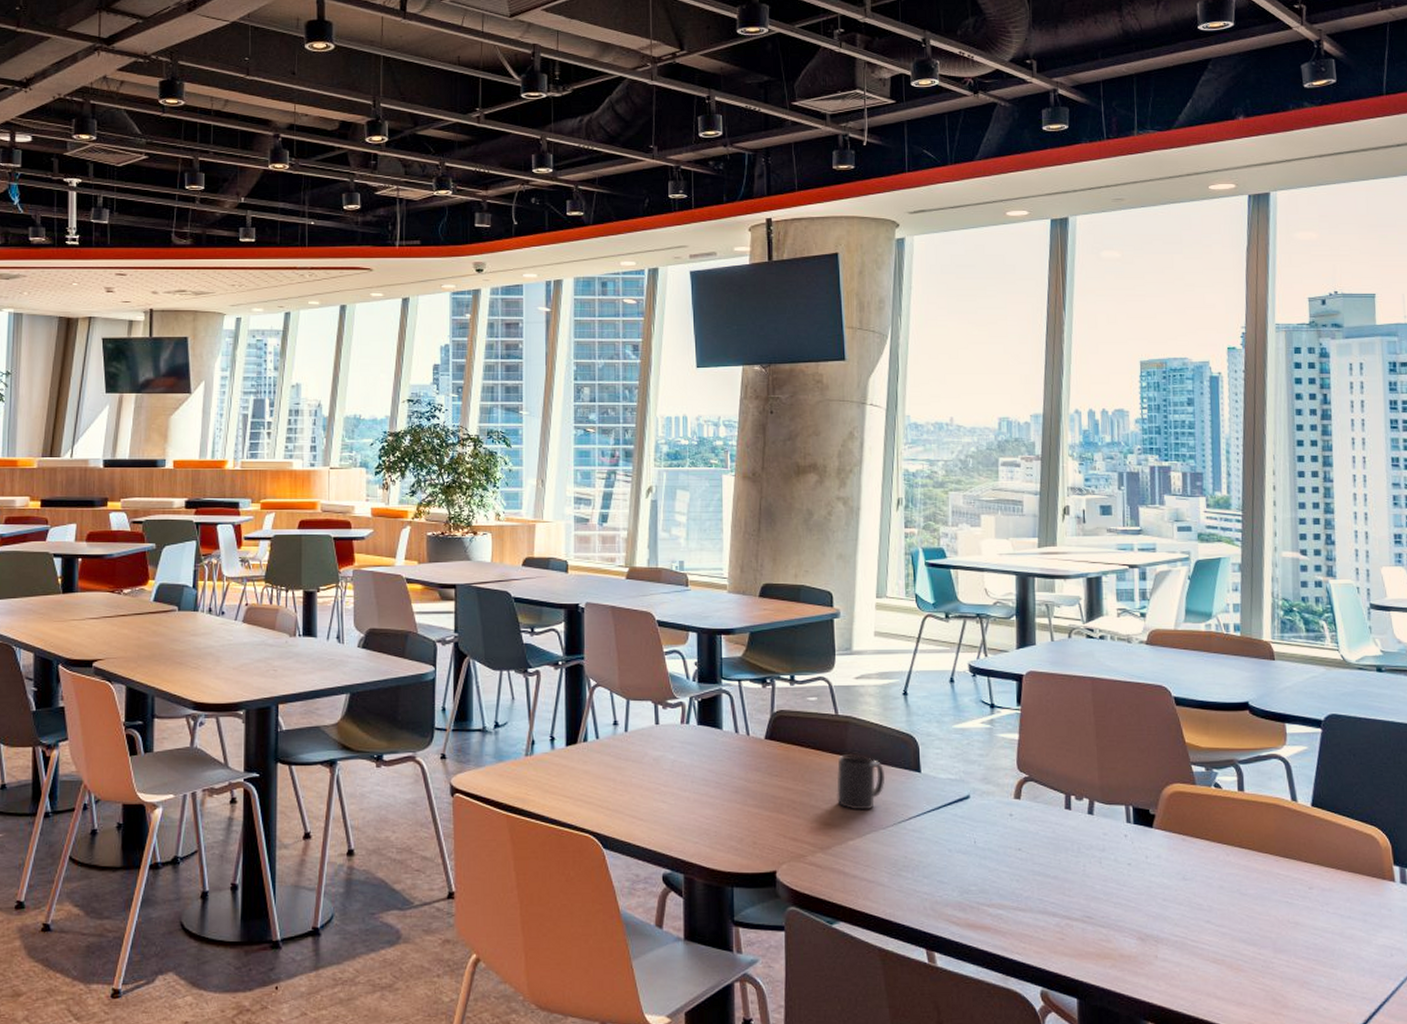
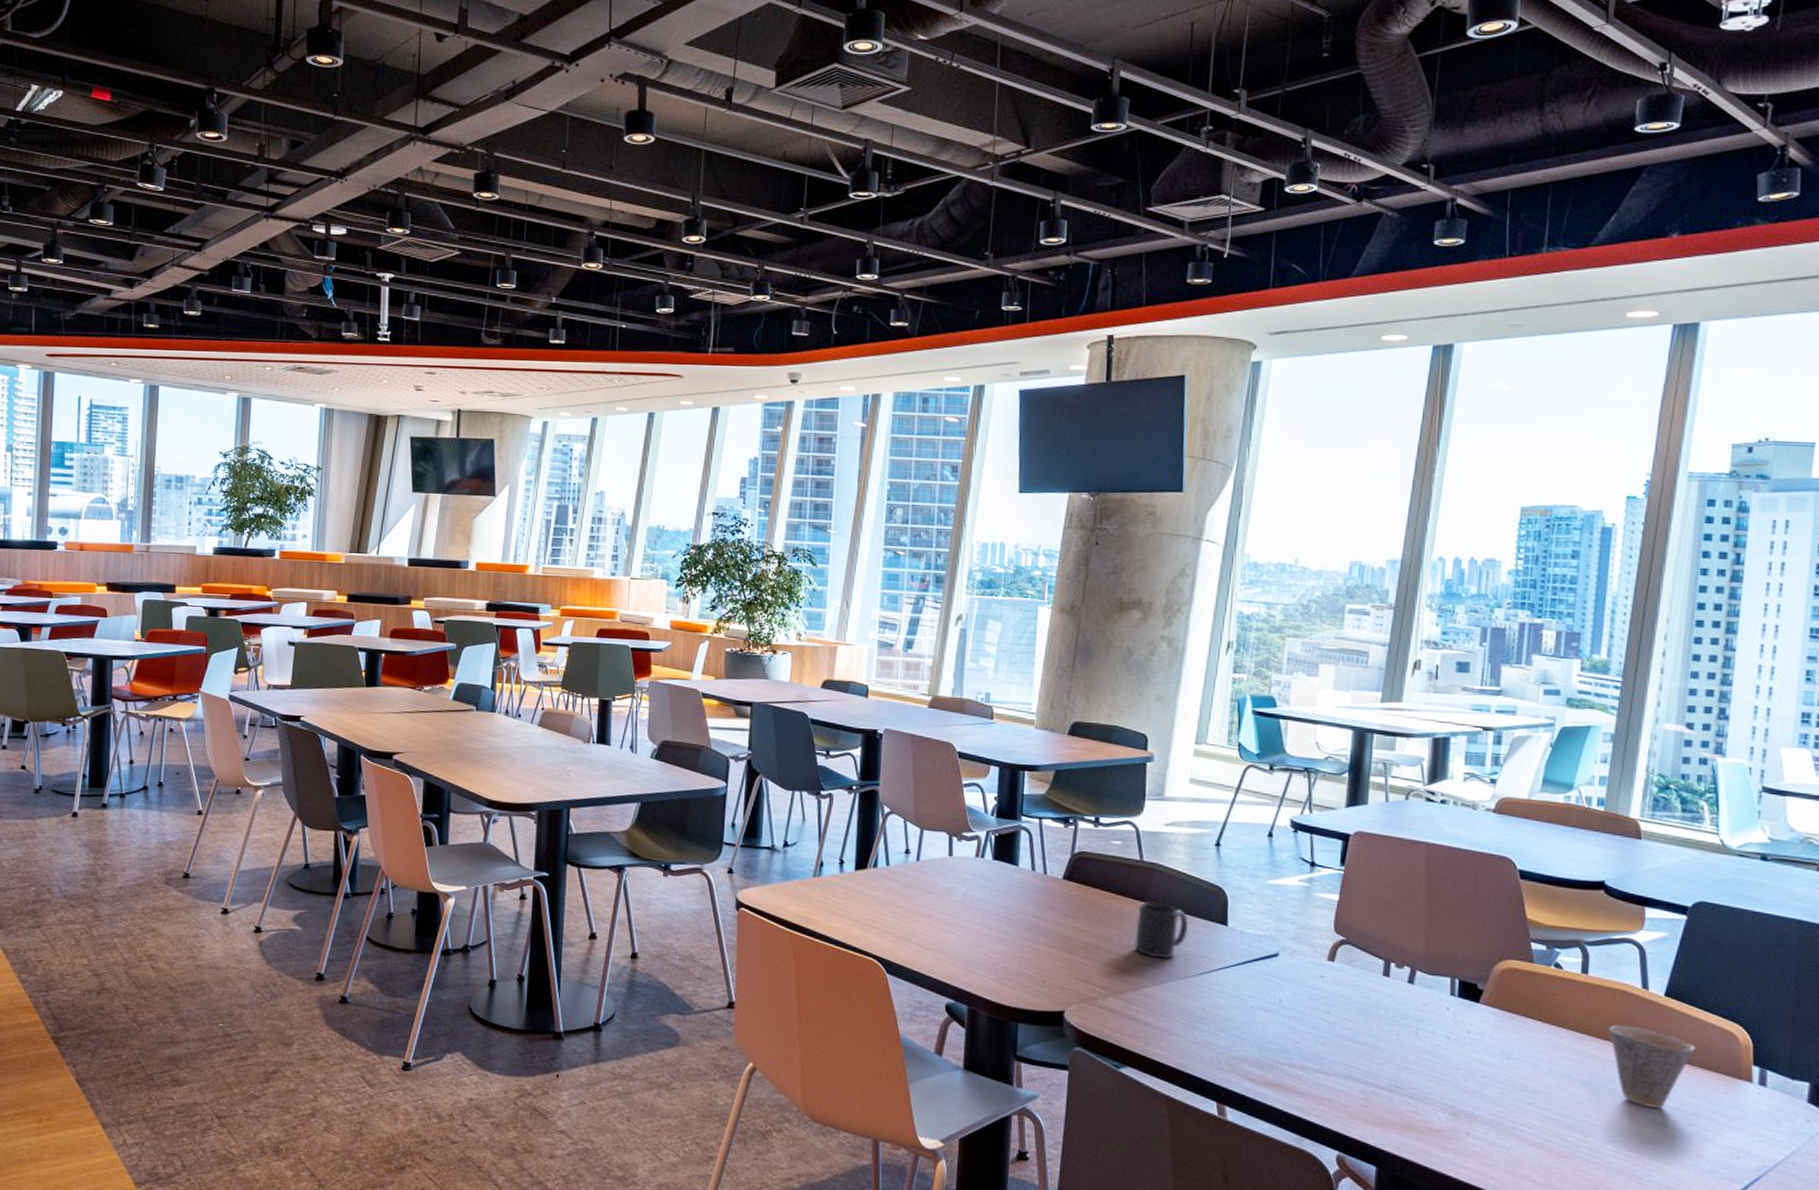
cup: none [1267,838,1343,916] -> present [1608,1026,1696,1109]

